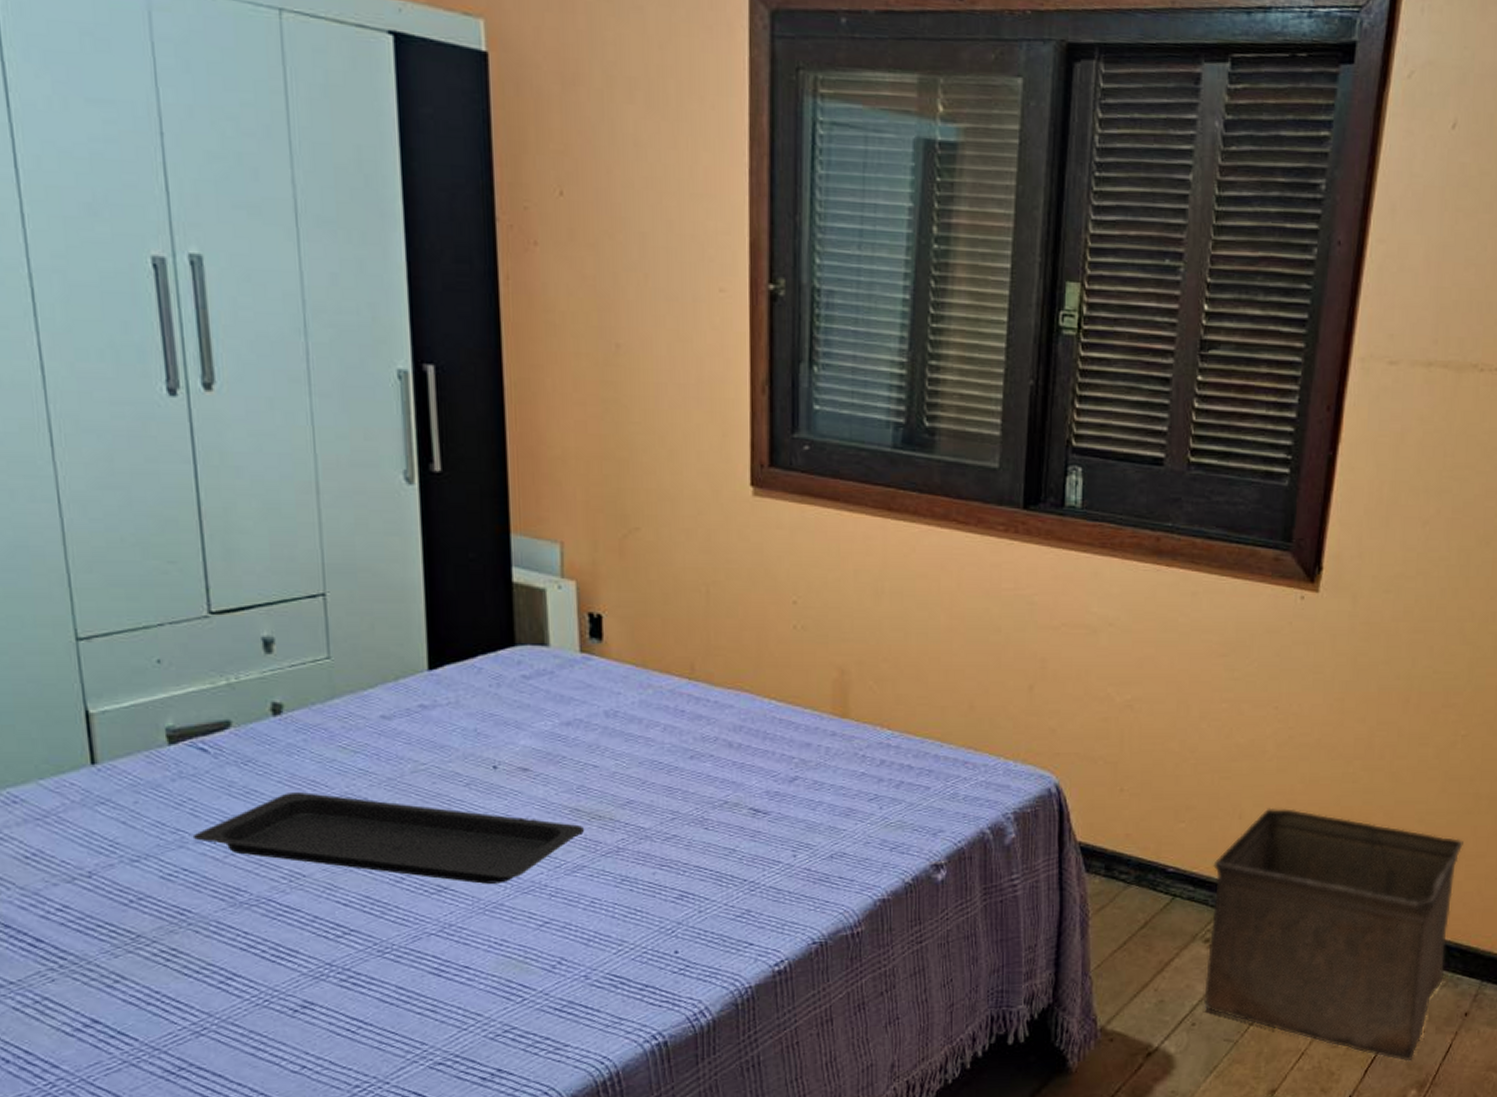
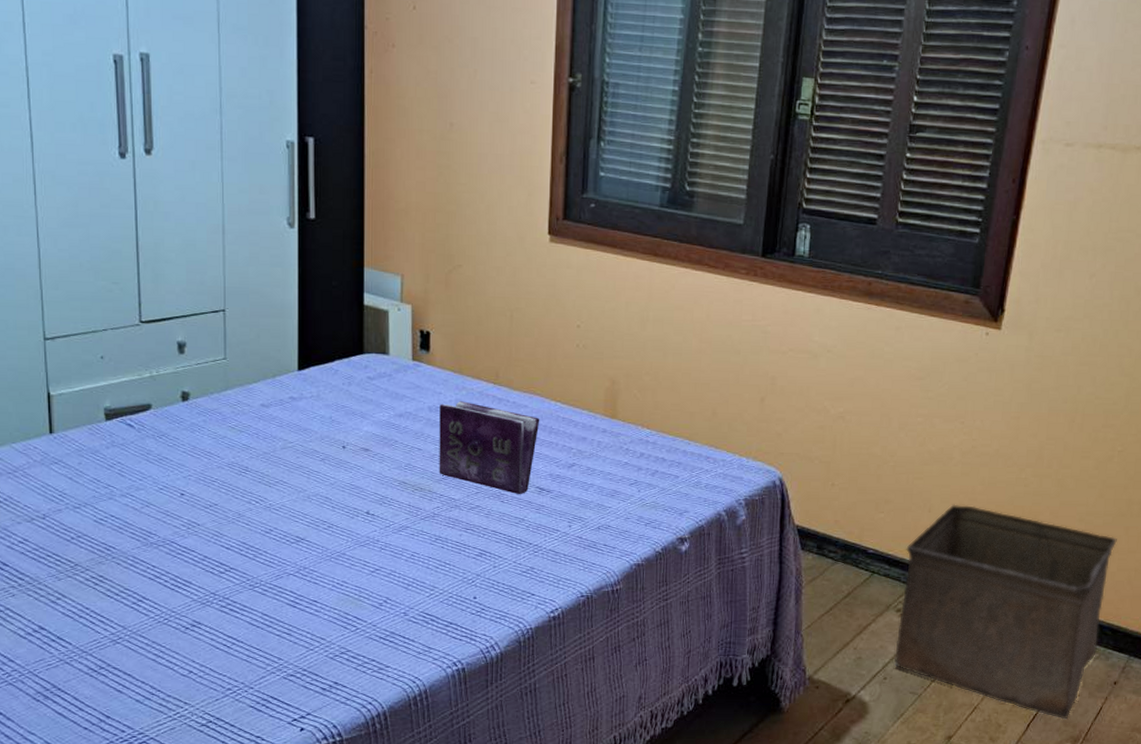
serving tray: present [192,792,585,884] -> none [119,460,410,537]
book: none [619,703,751,818] -> present [439,401,540,494]

